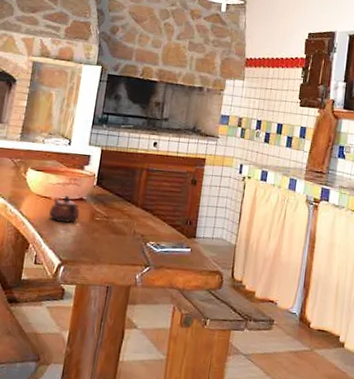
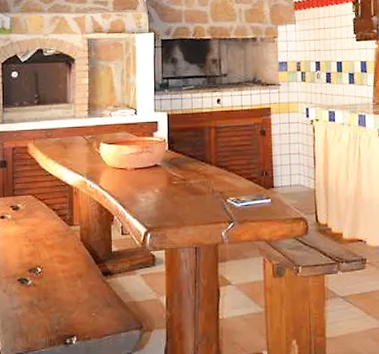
teapot: present [49,195,80,223] -> none [128,164,157,191]

